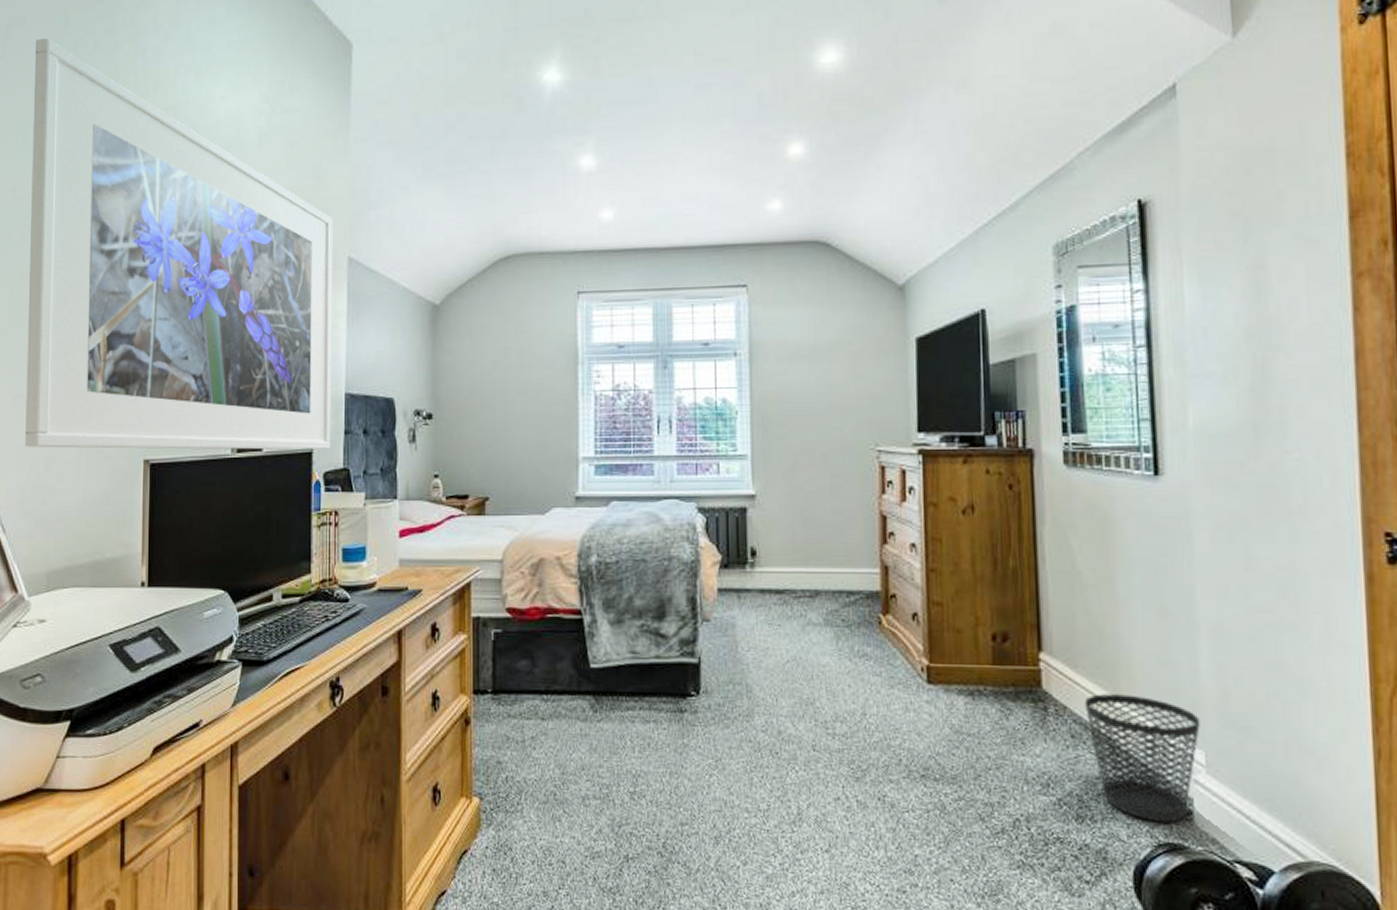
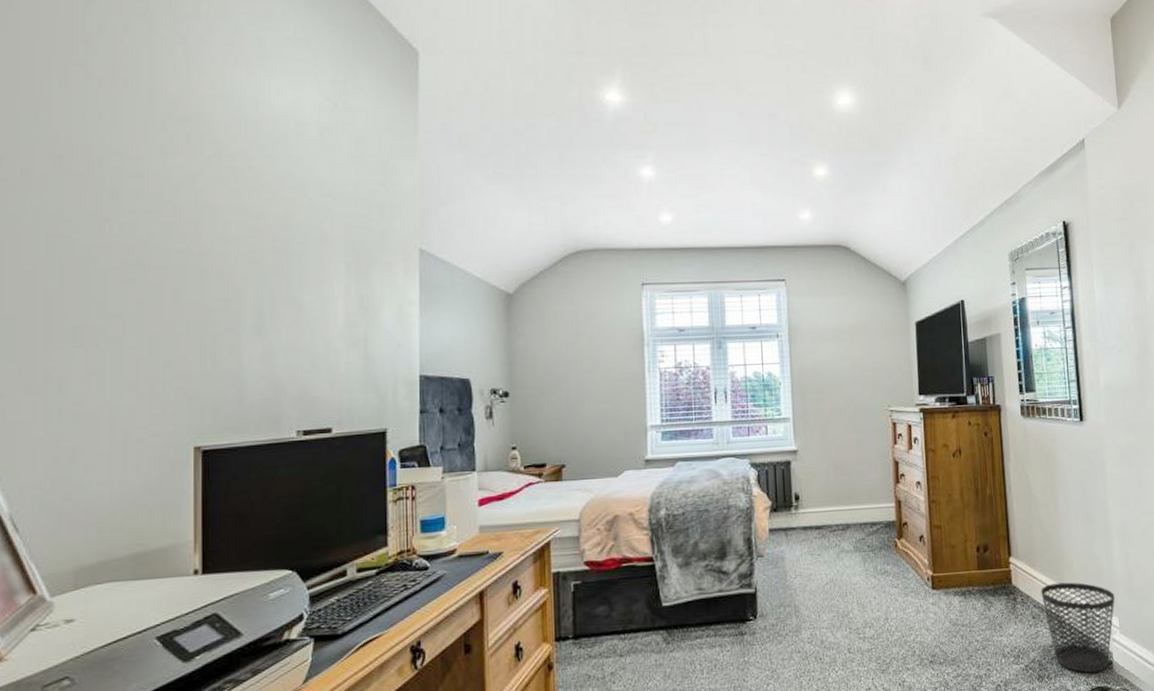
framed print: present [25,38,333,450] -> none [43,15,406,440]

